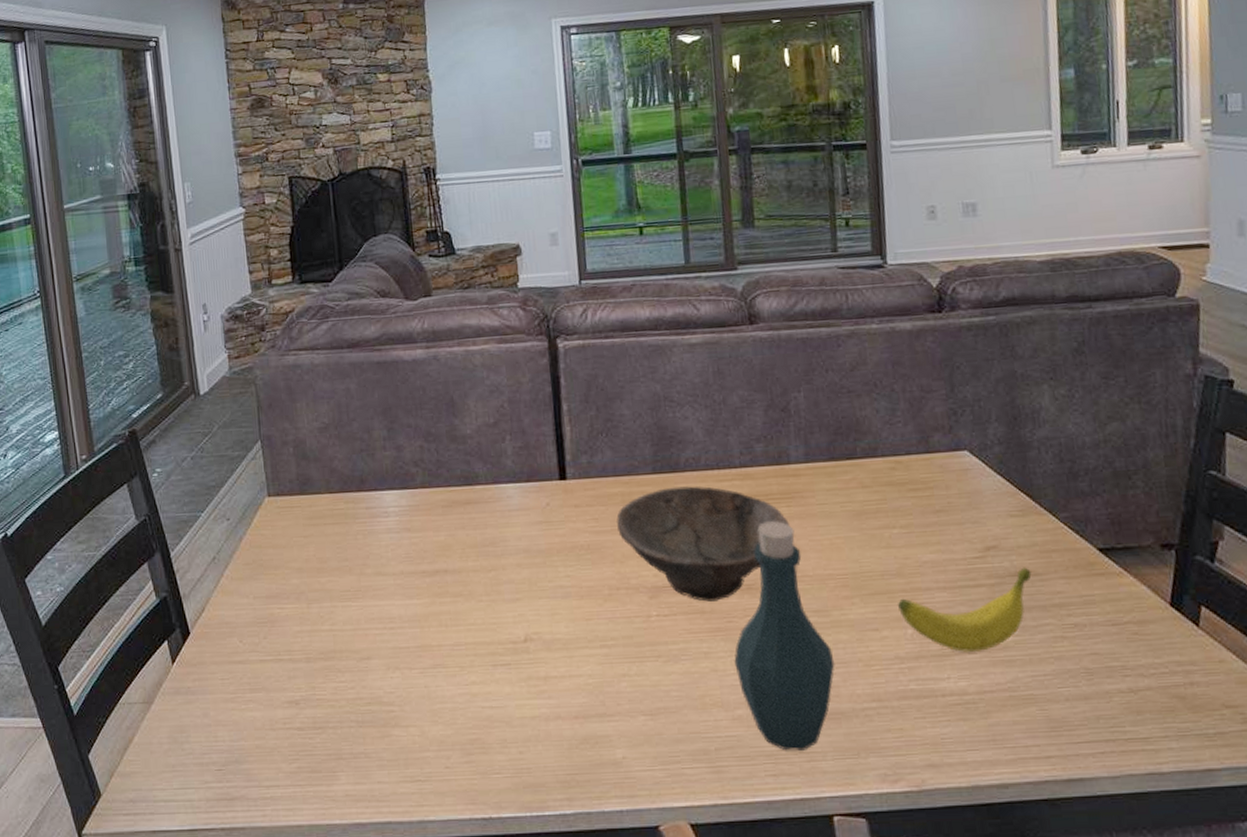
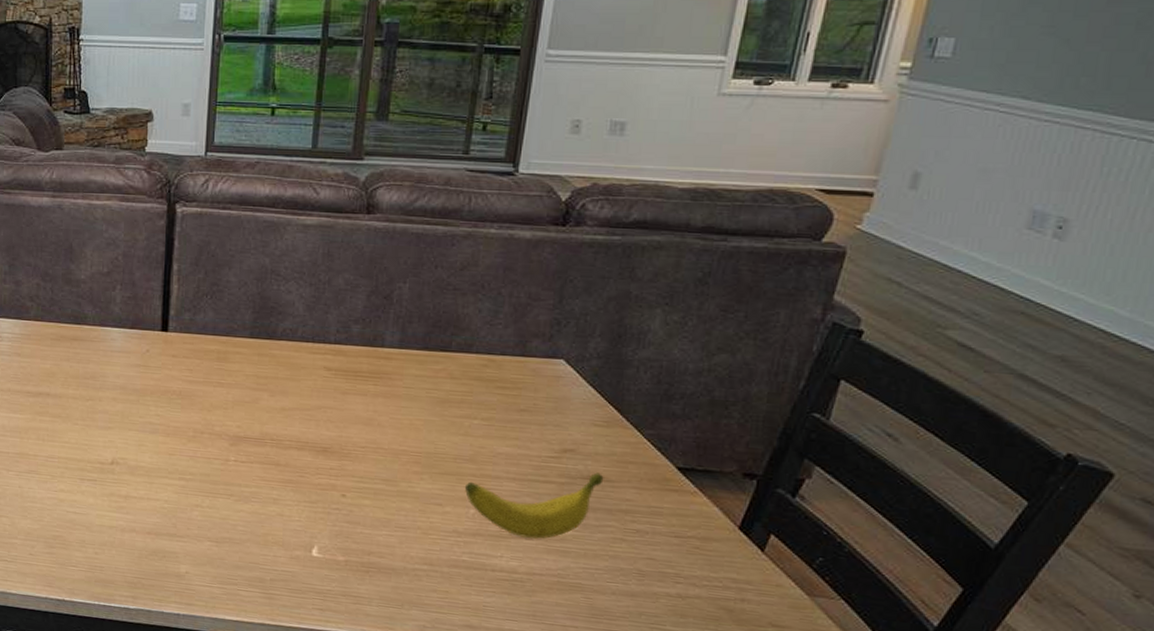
bowl: present [615,486,789,602] -> none [208,352,373,457]
bottle: present [734,521,835,751] -> none [300,395,395,594]

